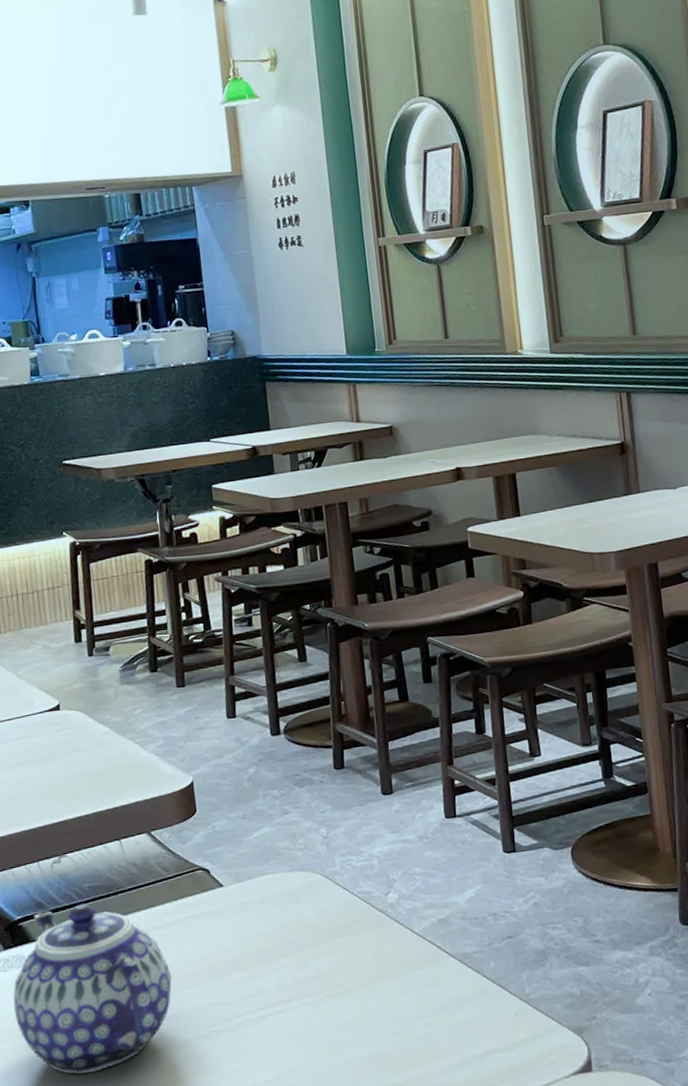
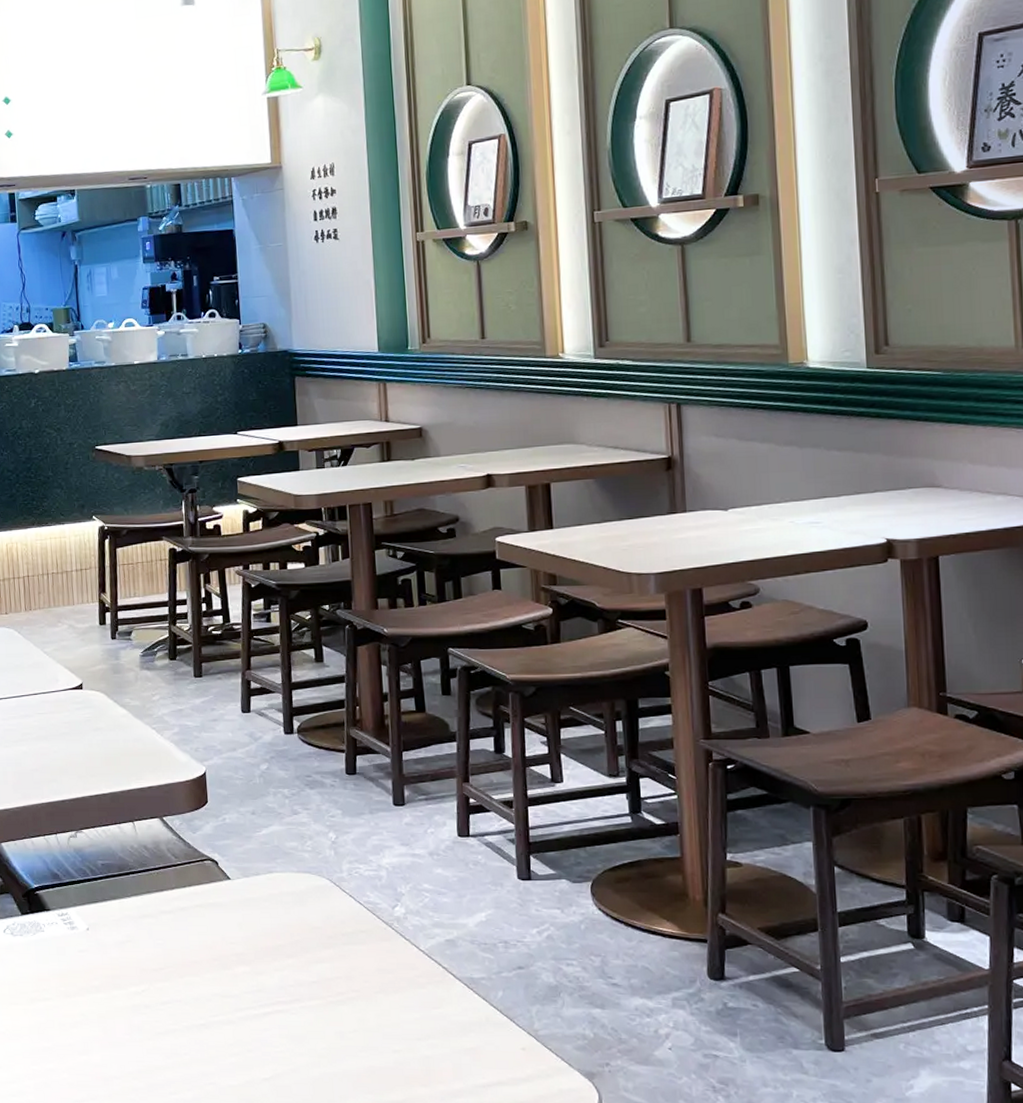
teapot: present [13,903,172,1075] -> none [27,880,177,1045]

